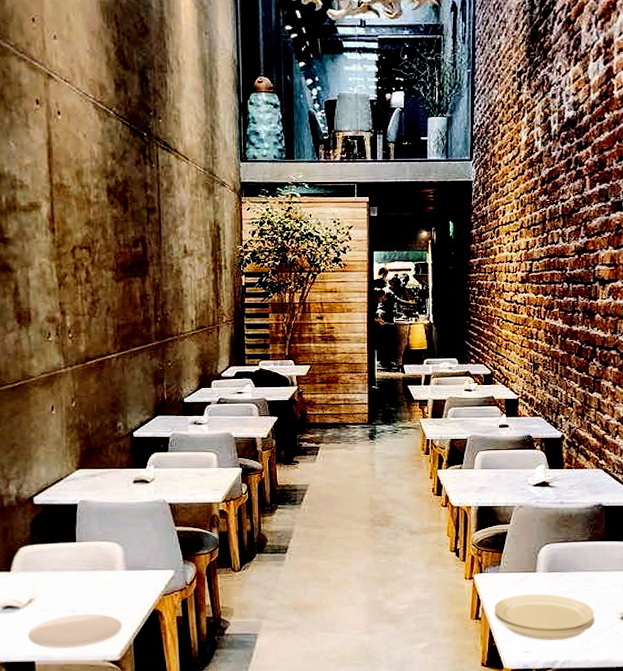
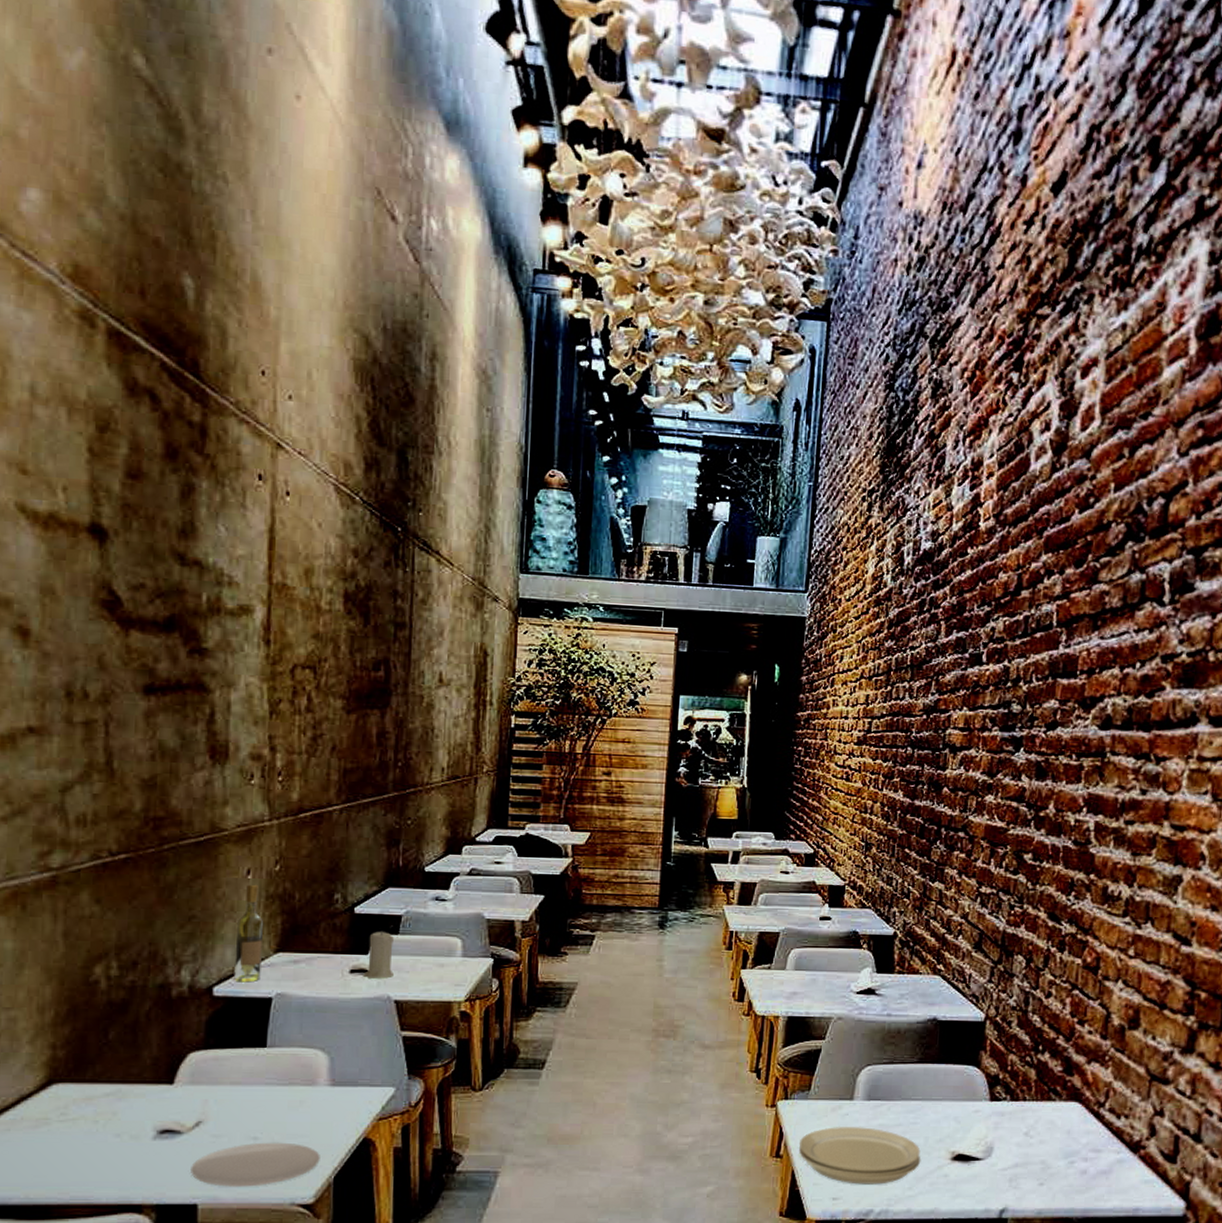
bottle: none [47,417,68,493] -> present [234,884,264,983]
candle: none [143,449,167,488] -> present [363,931,395,980]

